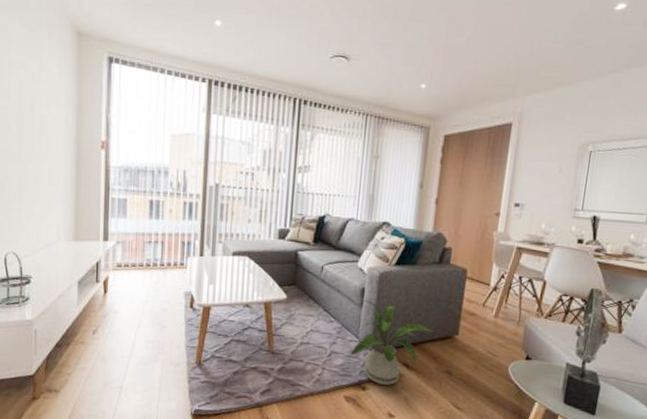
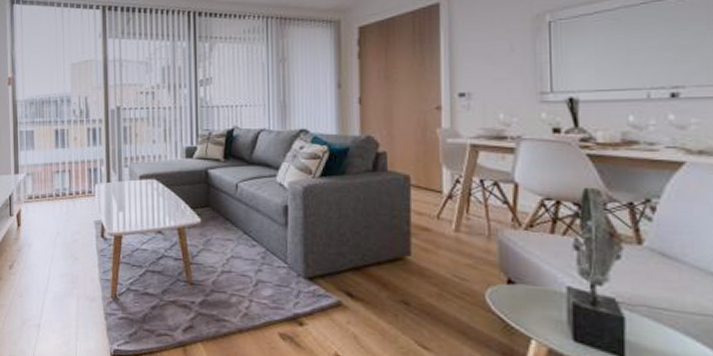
house plant: present [350,298,434,385] -> none [279,218,378,320]

